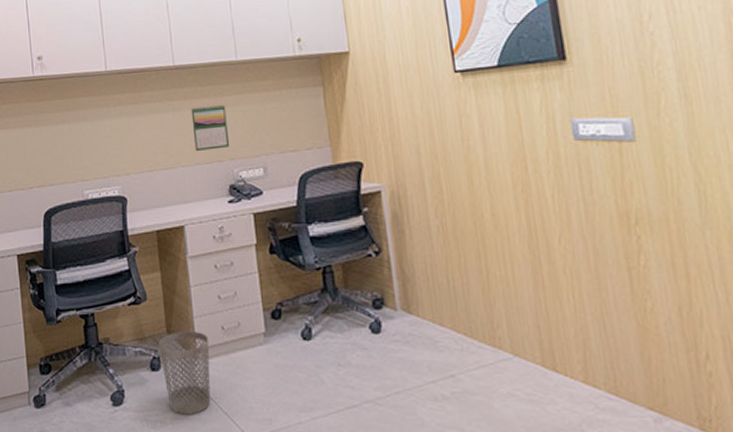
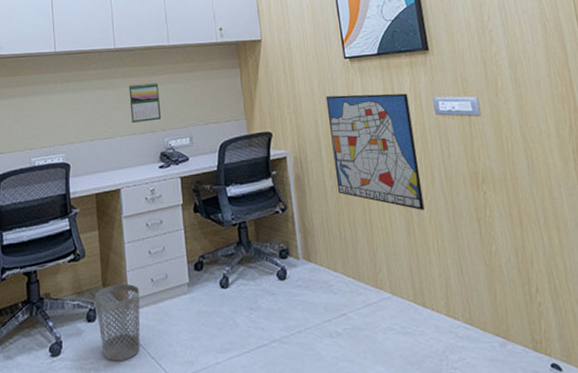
wall art: none [430,114,557,258] -> present [325,93,425,211]

